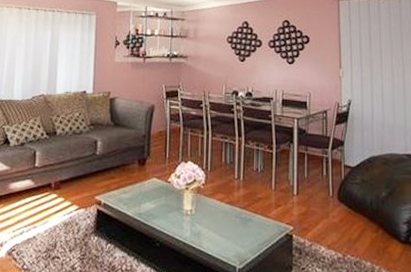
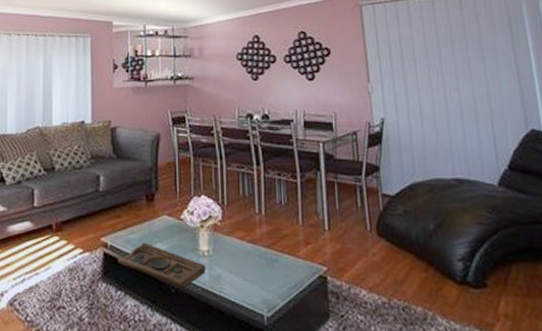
decorative tray: none [110,201,188,242] -> present [118,242,206,287]

